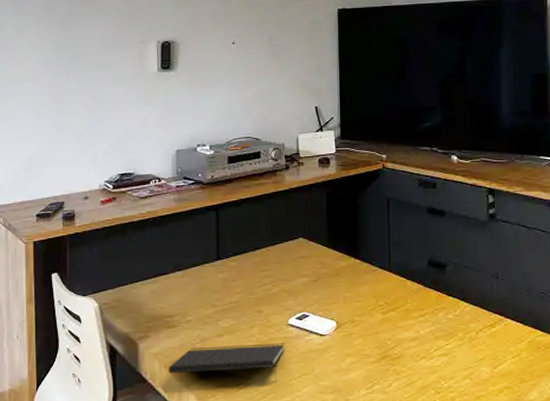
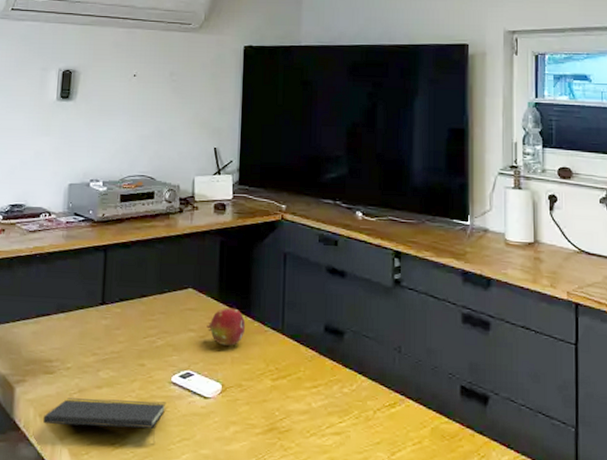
fruit: none [319,252,355,287] -> present [207,308,246,346]

